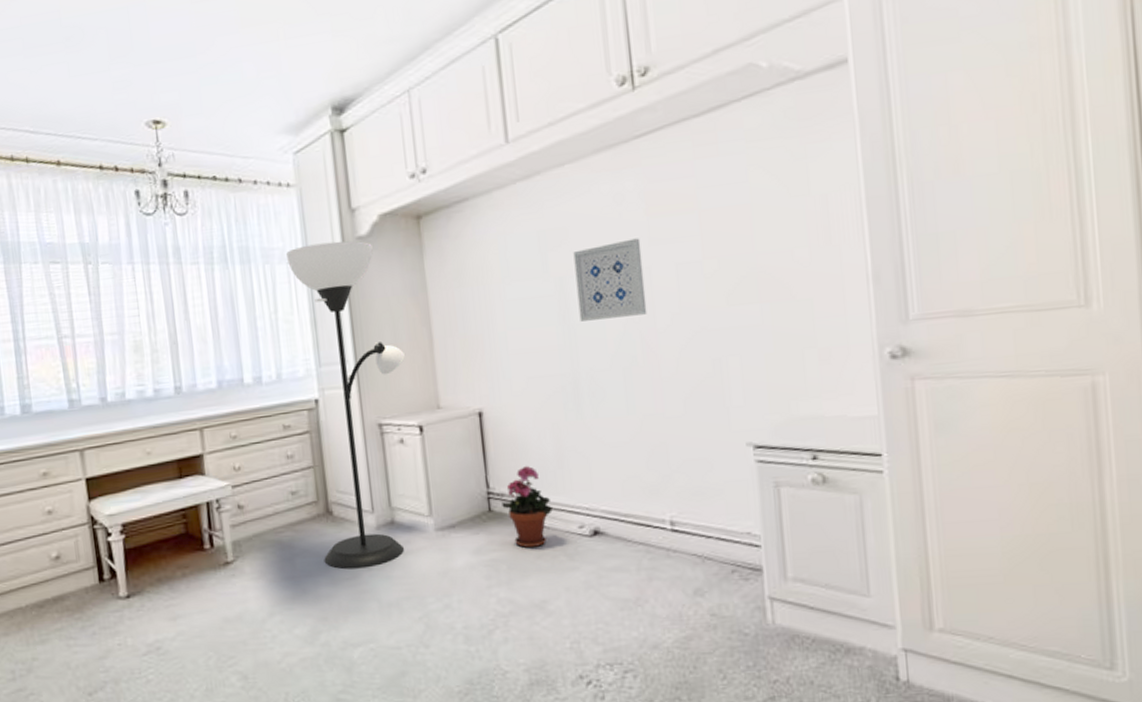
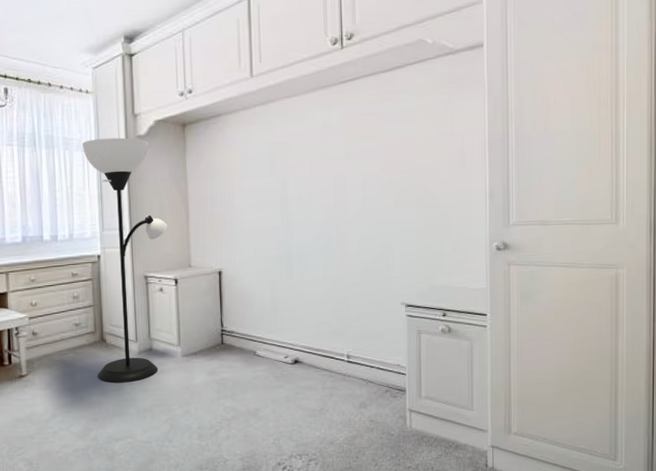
potted plant: present [502,465,553,549] -> none [231,311,267,372]
wall art: present [573,238,648,322] -> none [293,154,341,210]

